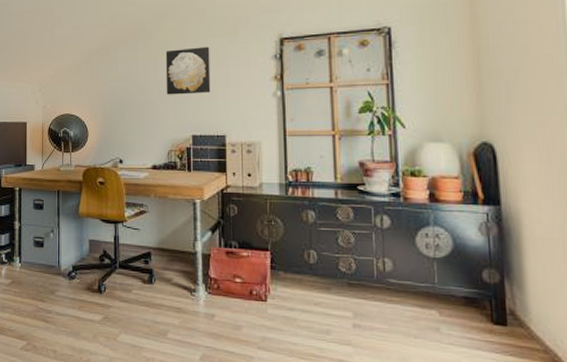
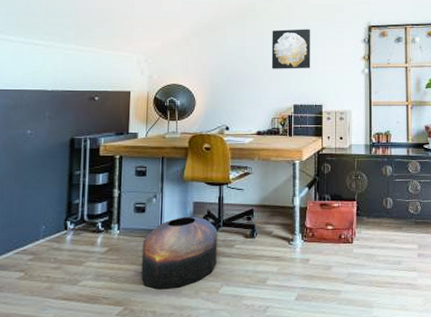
pouf: none [42,254,114,329] -> present [141,216,218,289]

